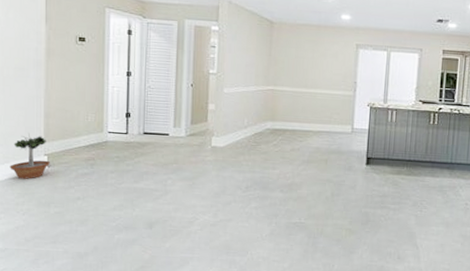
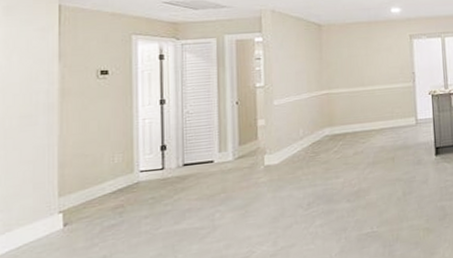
potted tree: present [10,133,50,179] -> none [12,189,66,248]

